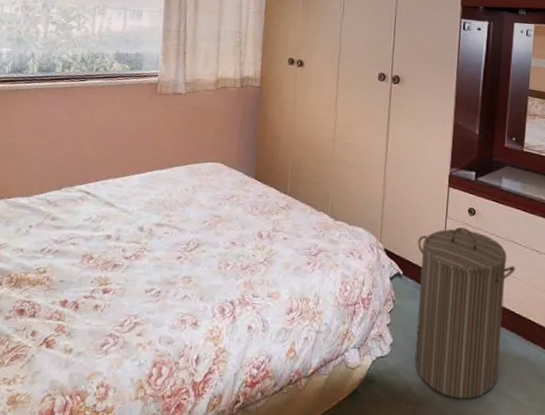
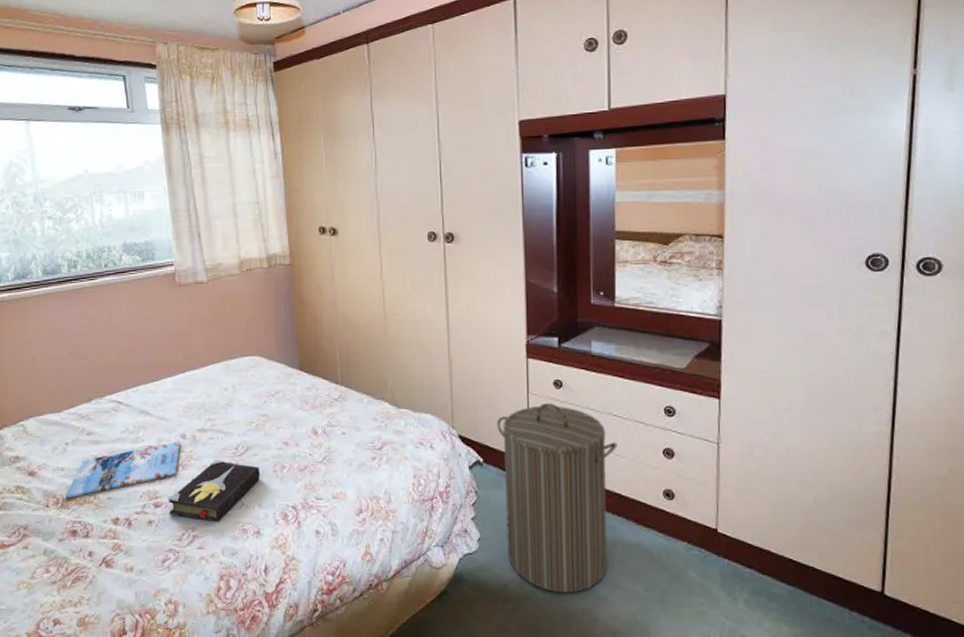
magazine: none [19,232,138,279] -> present [65,441,181,499]
hardback book: none [115,253,206,312] -> present [168,460,260,522]

